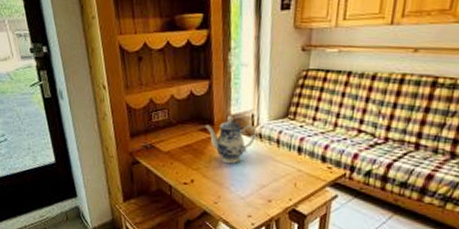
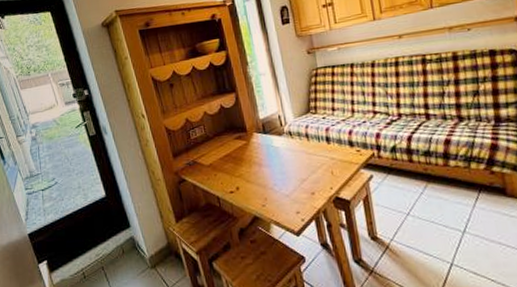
teapot: present [205,115,257,164] -> none [239,120,287,165]

